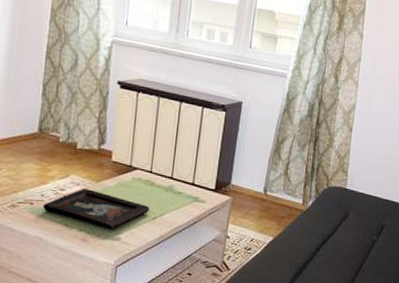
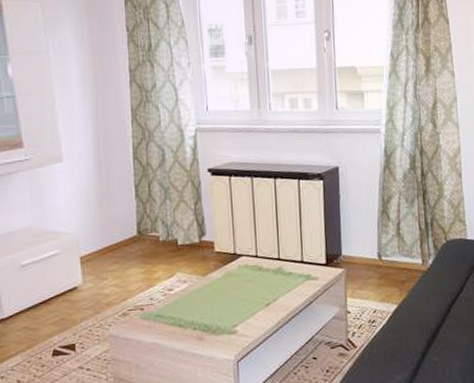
decorative tray: present [43,188,149,229] -> none [154,284,261,323]

